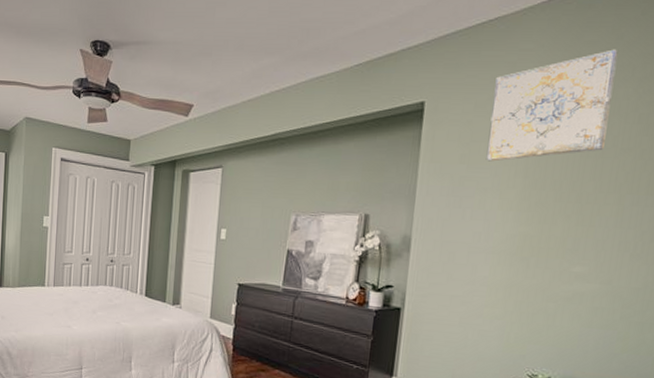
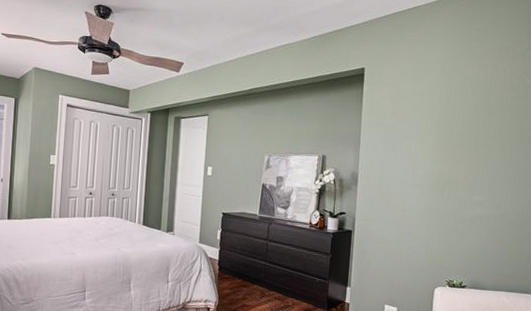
wall art: present [486,49,618,162] -> none [410,35,497,116]

